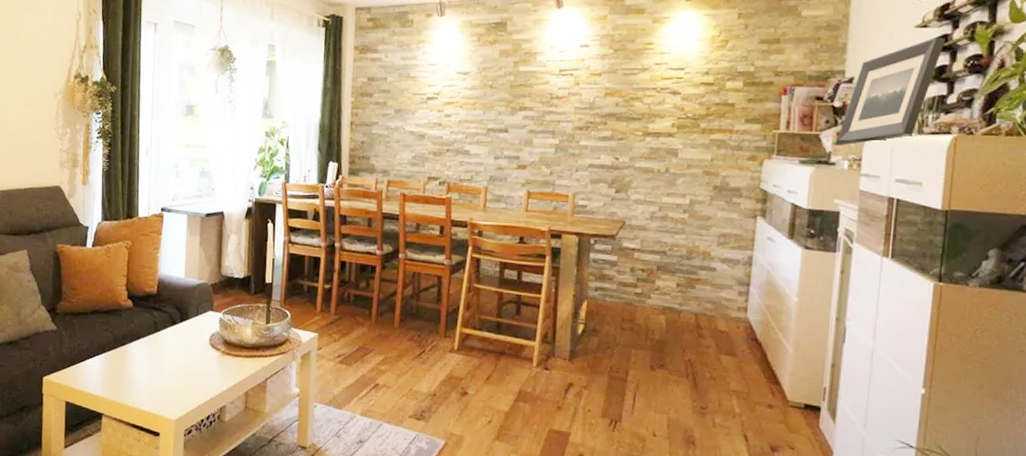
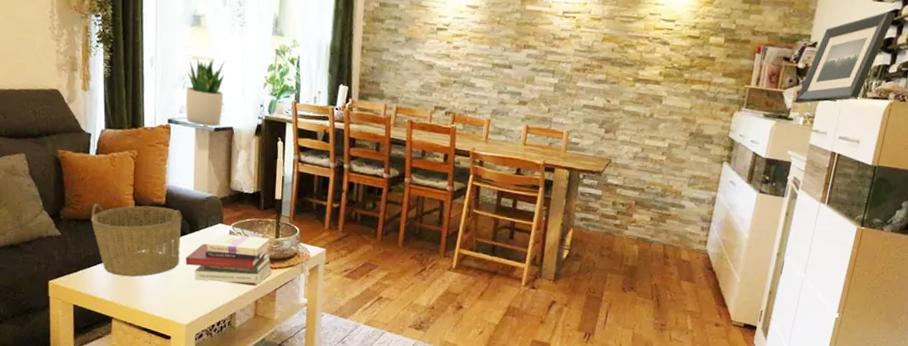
basket: none [85,296,173,370] -> present [90,204,182,277]
books: none [175,321,263,376] -> present [185,234,273,286]
planter: none [178,146,217,213] -> present [186,58,225,127]

